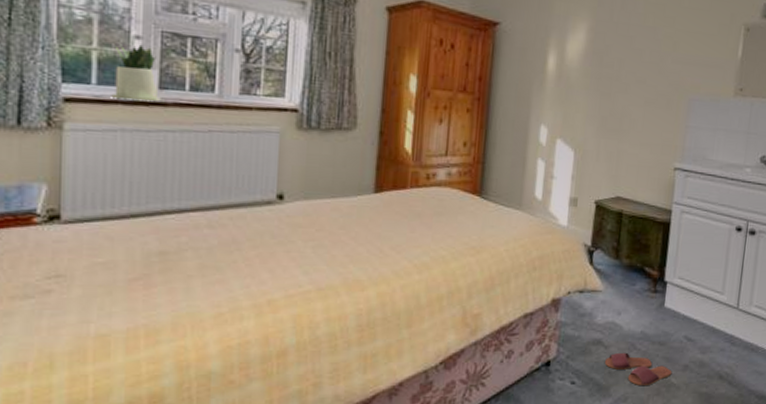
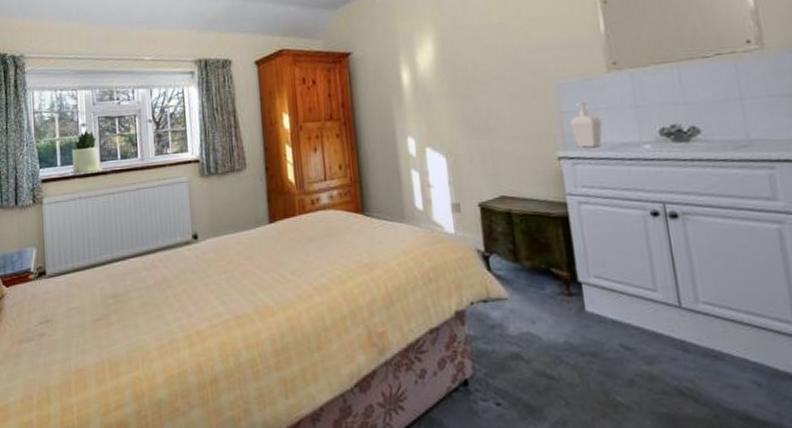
slippers: present [605,352,672,386] -> none [530,367,616,407]
soap bottle: none [691,120,718,163] -> present [570,102,602,148]

